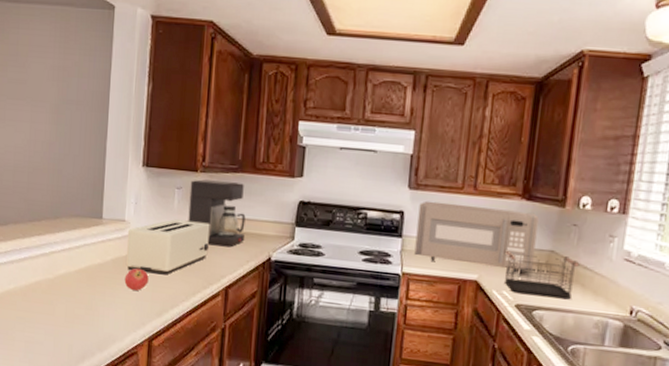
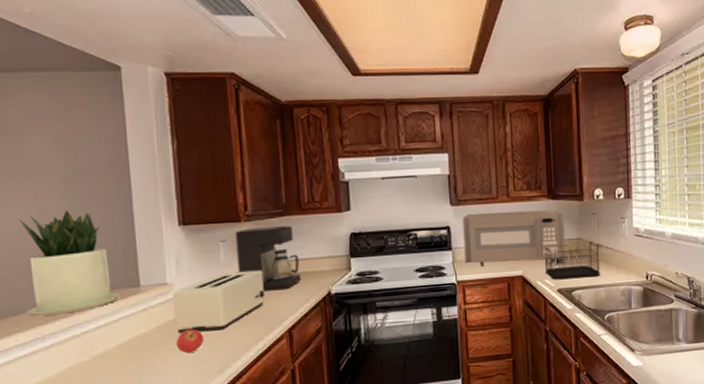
planter: none [11,137,85,233] -> present [19,211,120,317]

